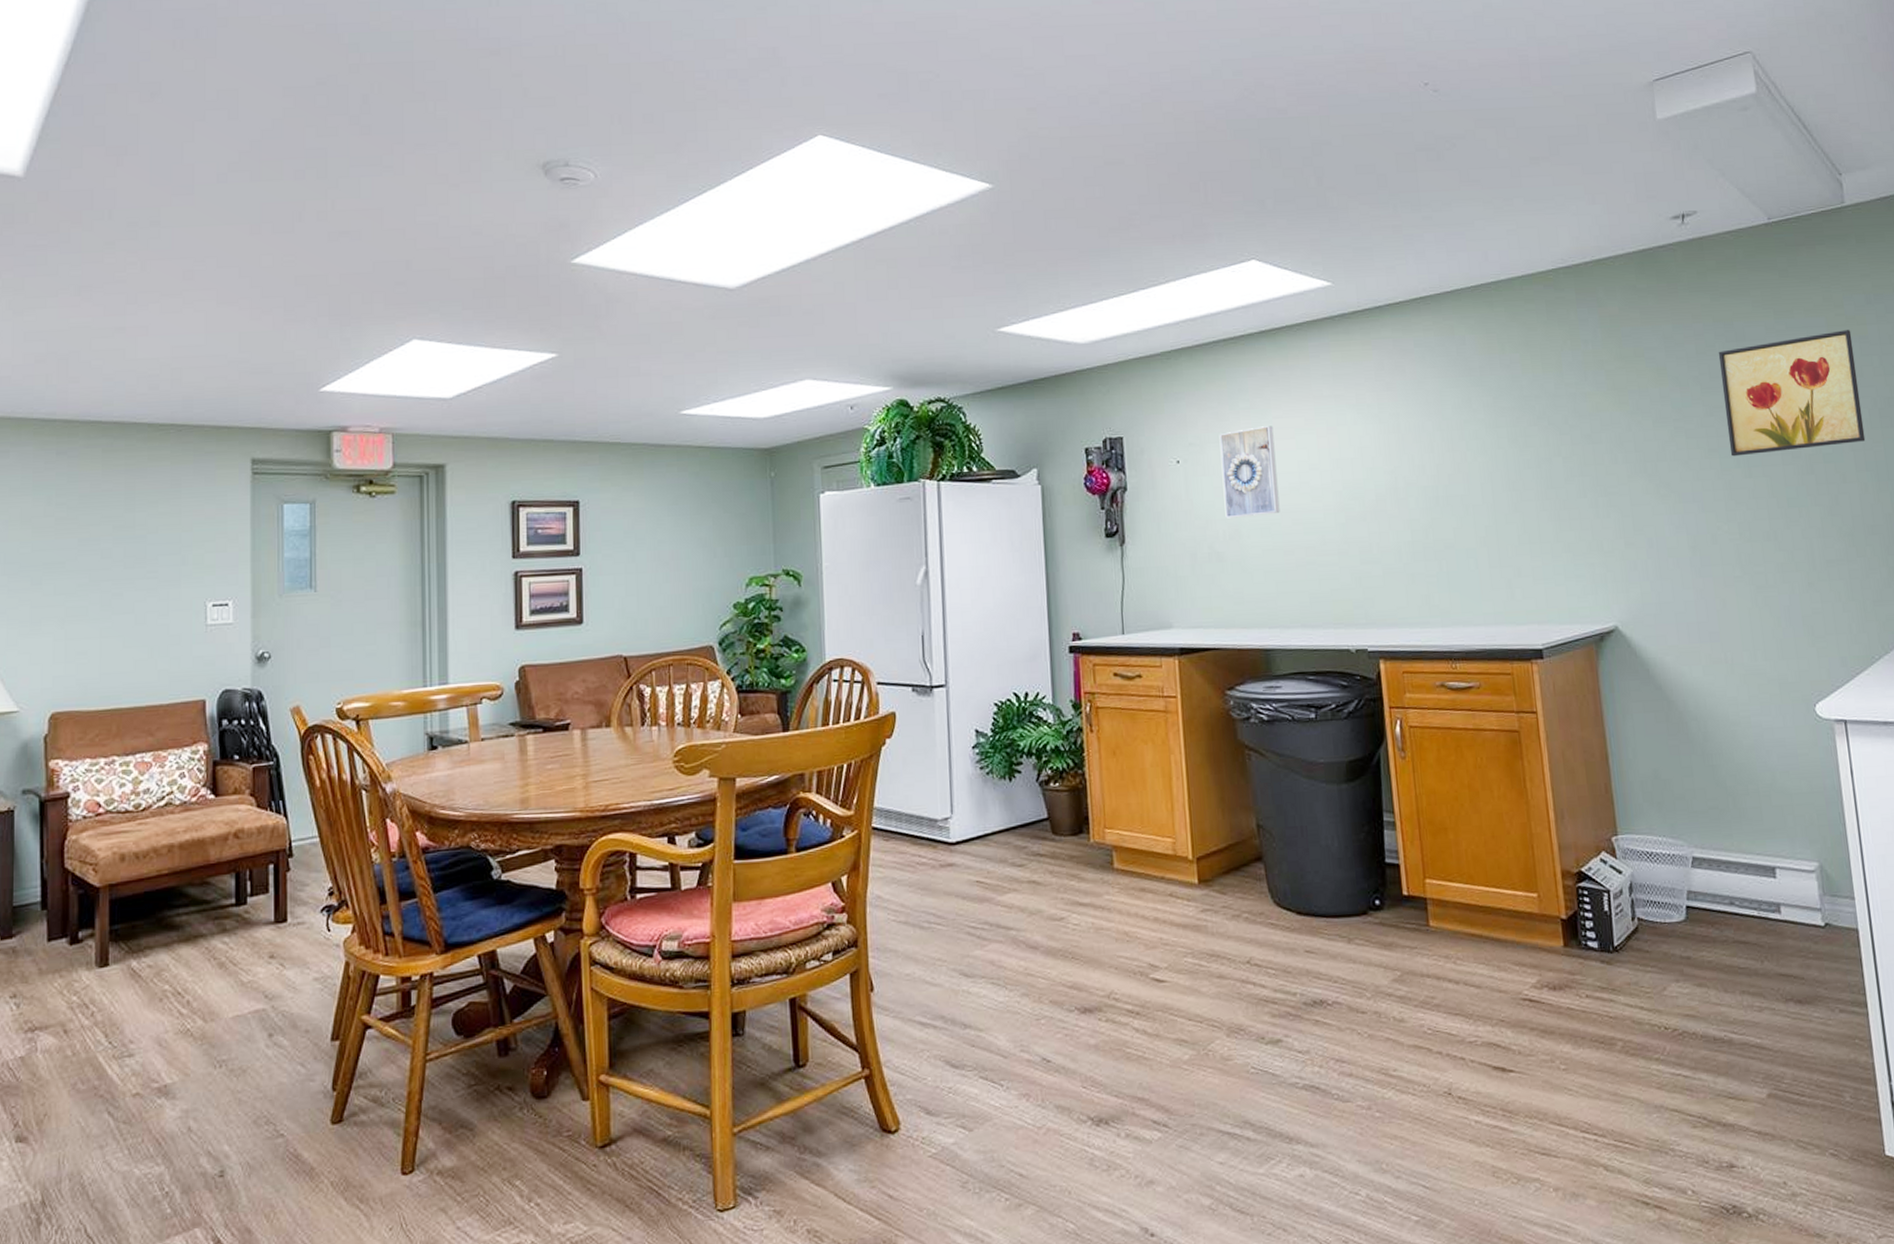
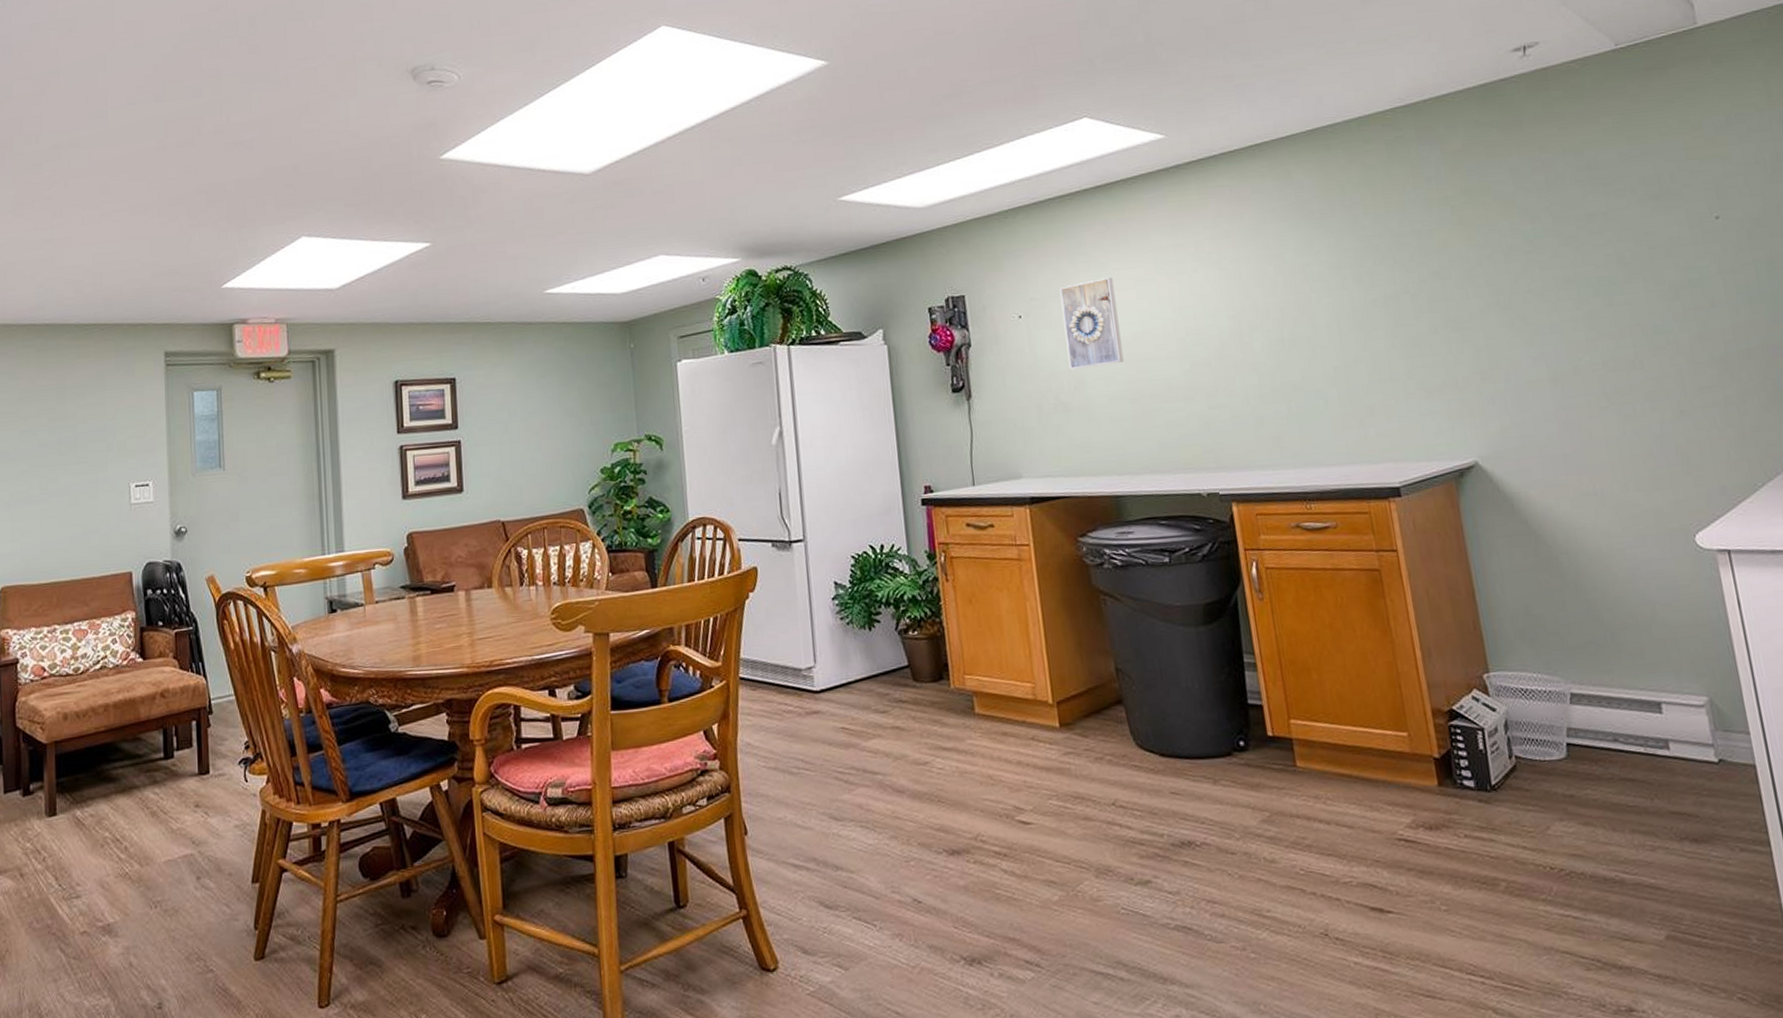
wall art: present [1718,330,1866,457] -> none [1569,152,1734,286]

